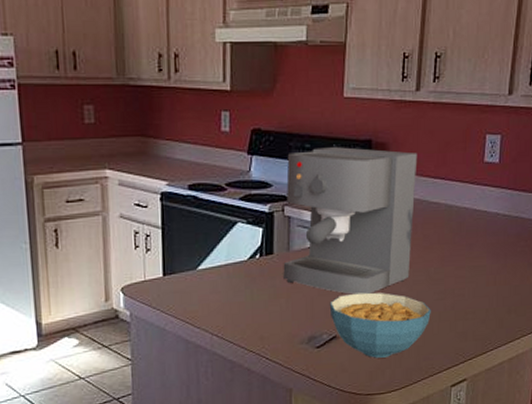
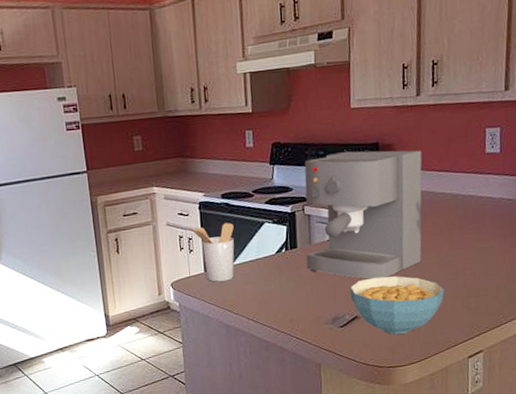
utensil holder: none [147,219,201,289] -> present [189,223,235,282]

